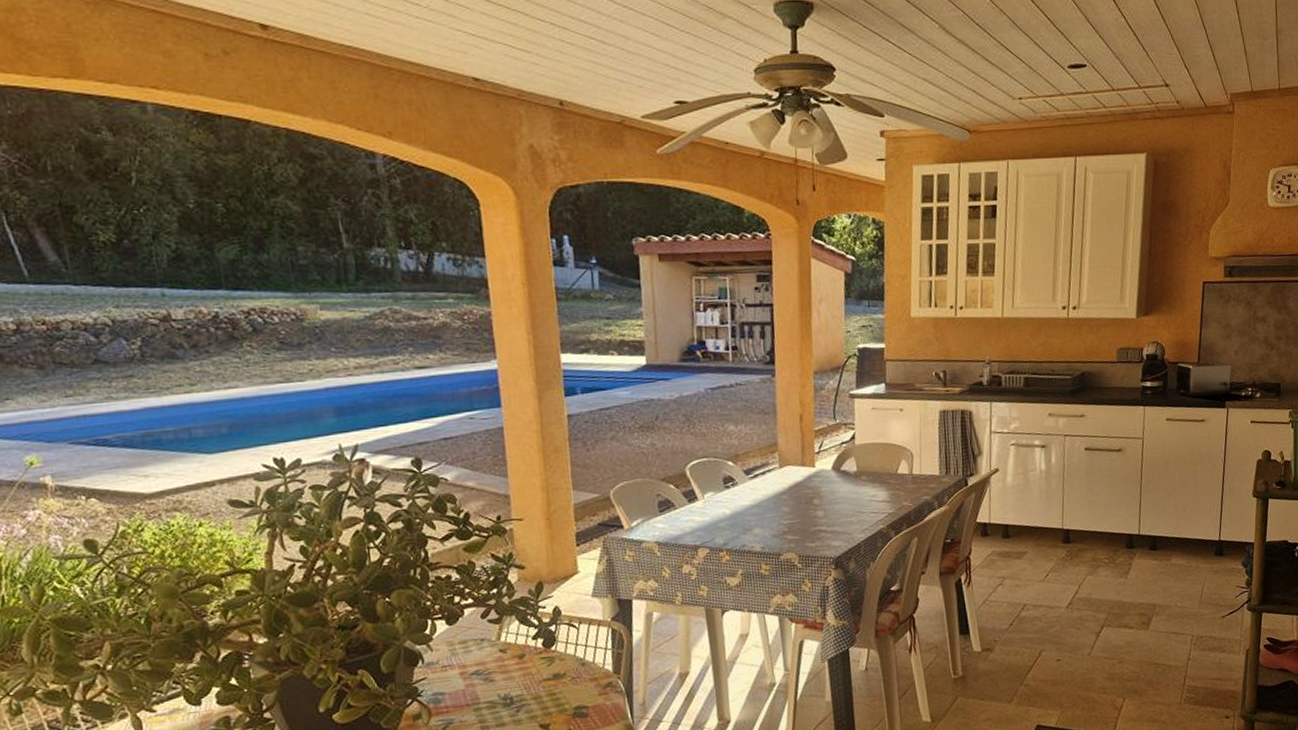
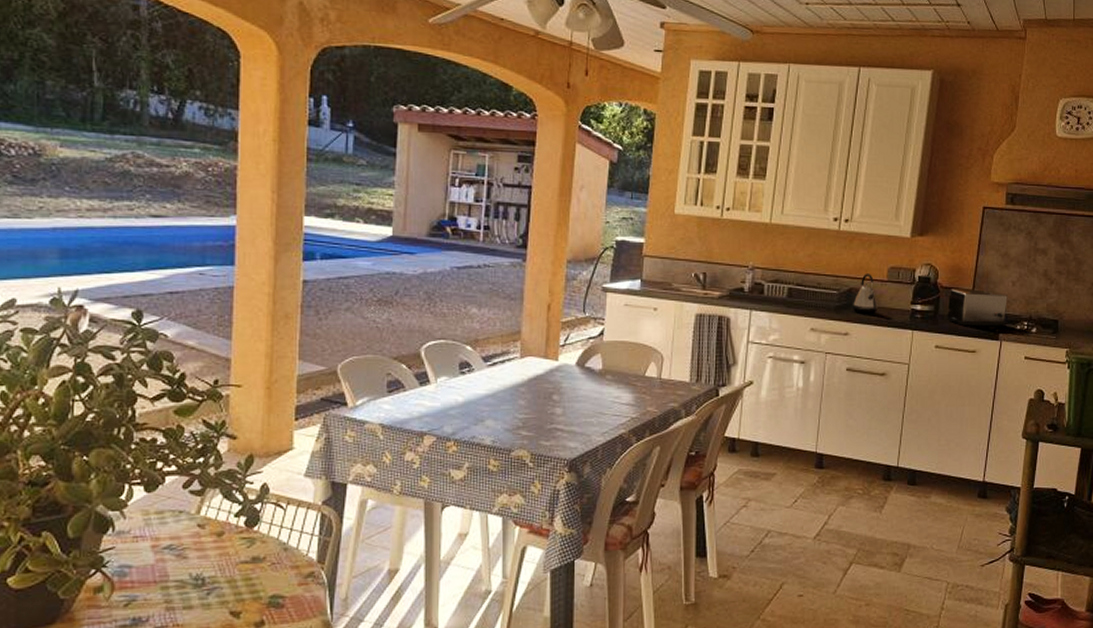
kettle: none [1085,356,1111,396] -> present [852,274,879,315]

